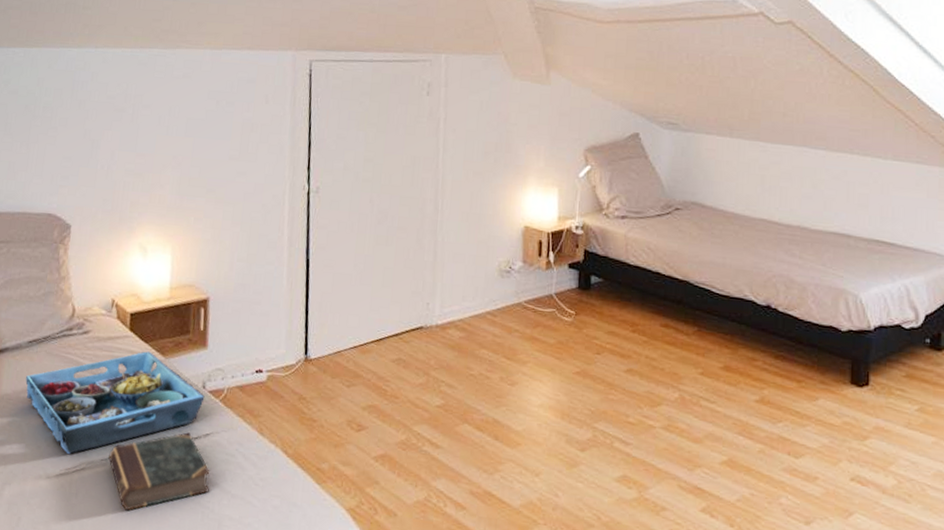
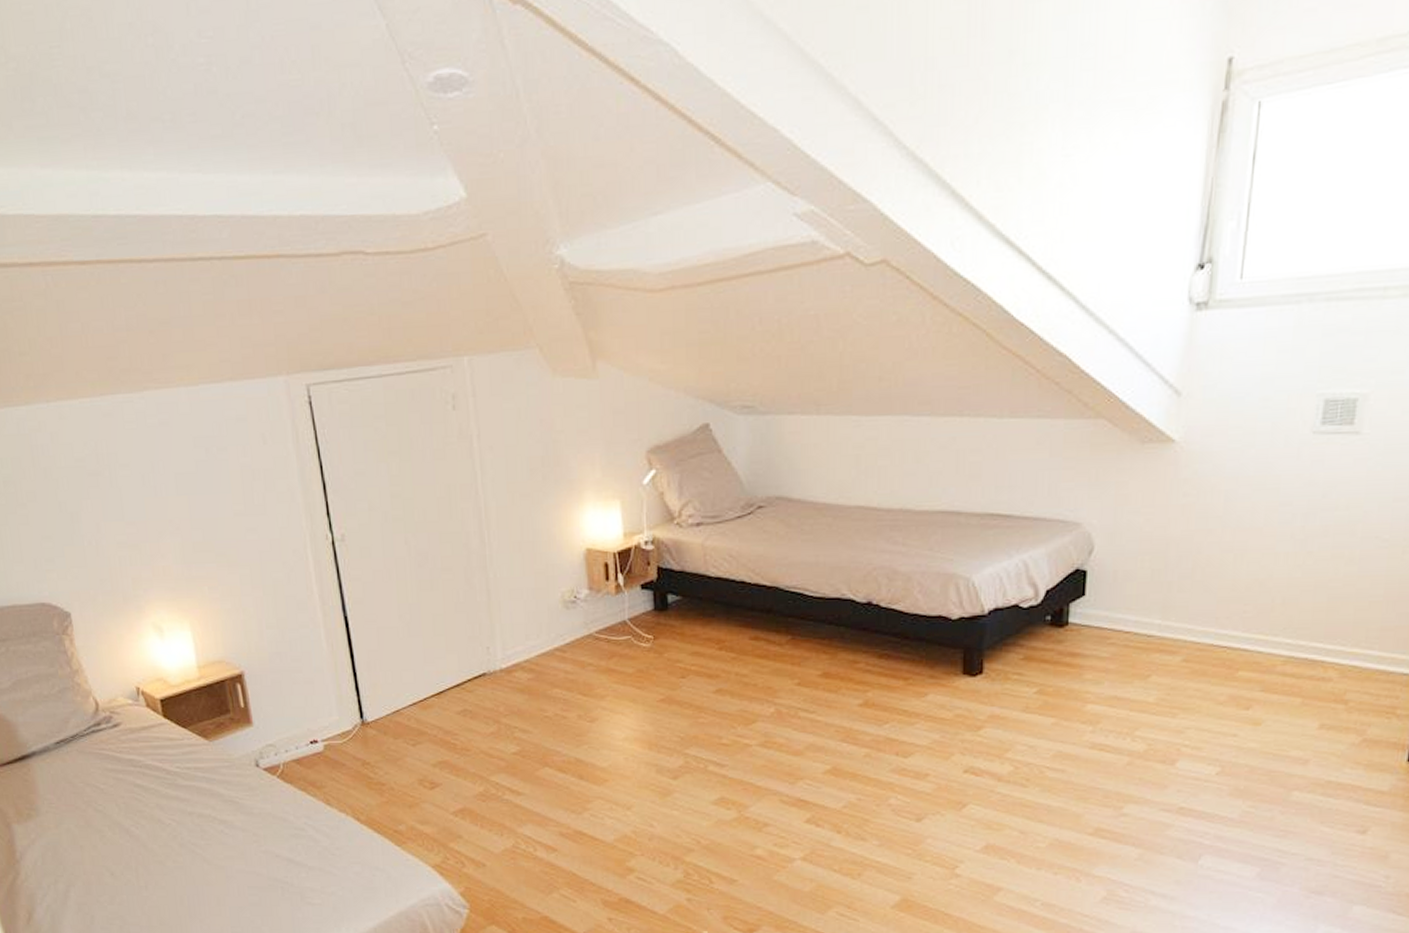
serving tray: present [25,351,205,454] -> none [63,736,261,849]
book: present [108,432,210,511] -> none [170,813,285,896]

